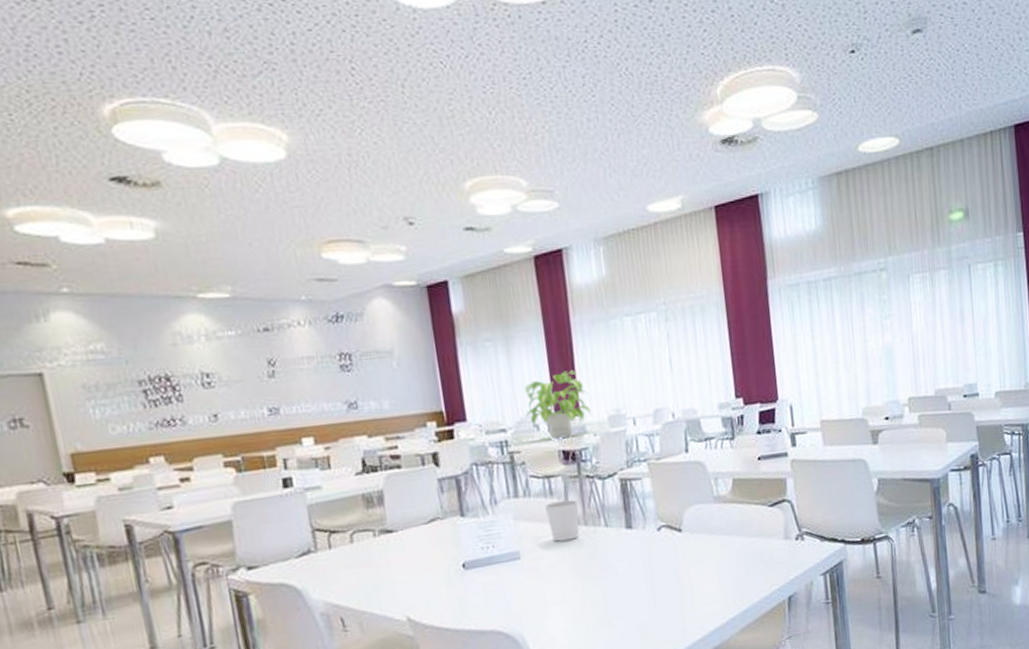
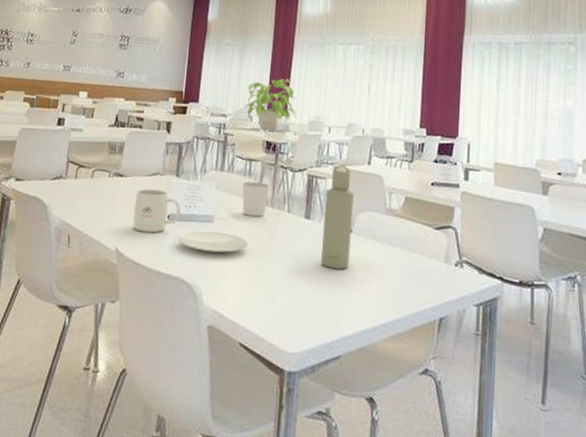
mug: none [415,536,478,592] -> present [133,188,181,233]
plate: none [481,566,568,595] -> present [178,231,249,253]
bottle: none [644,459,685,576] -> present [320,164,354,270]

